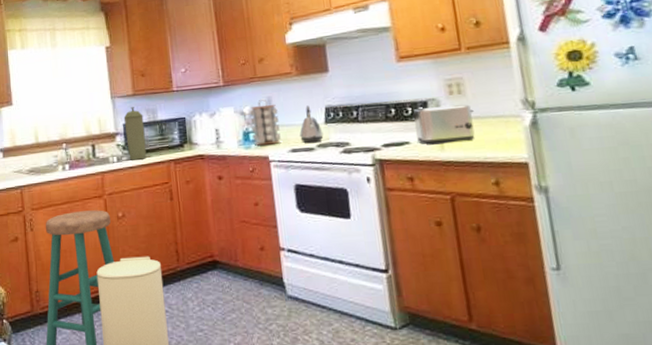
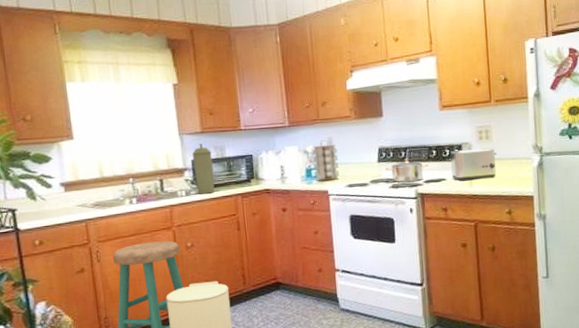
kettle: present [299,105,324,144] -> none [355,146,376,180]
cooking pot: none [335,118,387,147] -> present [386,158,428,183]

